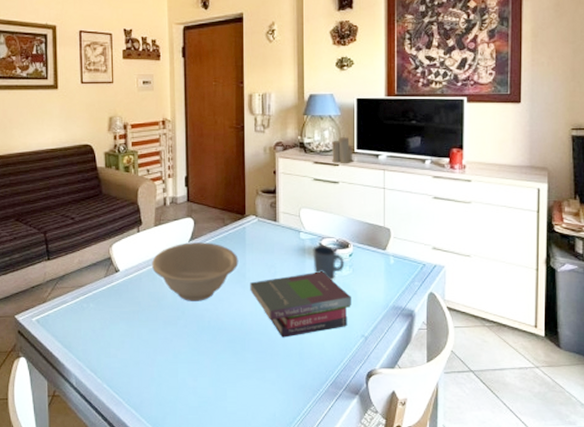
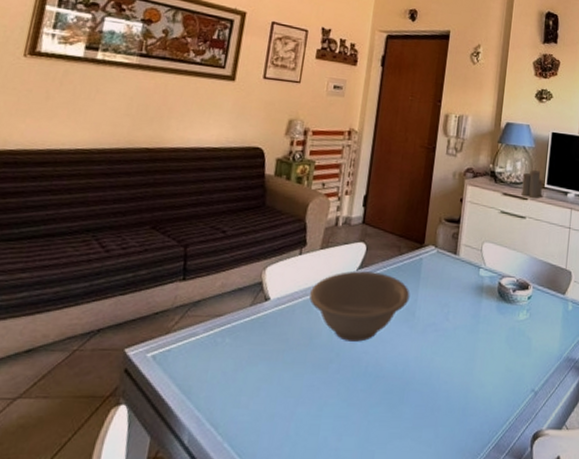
books: present [250,271,351,338] -> none [418,314,526,390]
mug: present [313,246,345,280] -> none [489,285,523,324]

